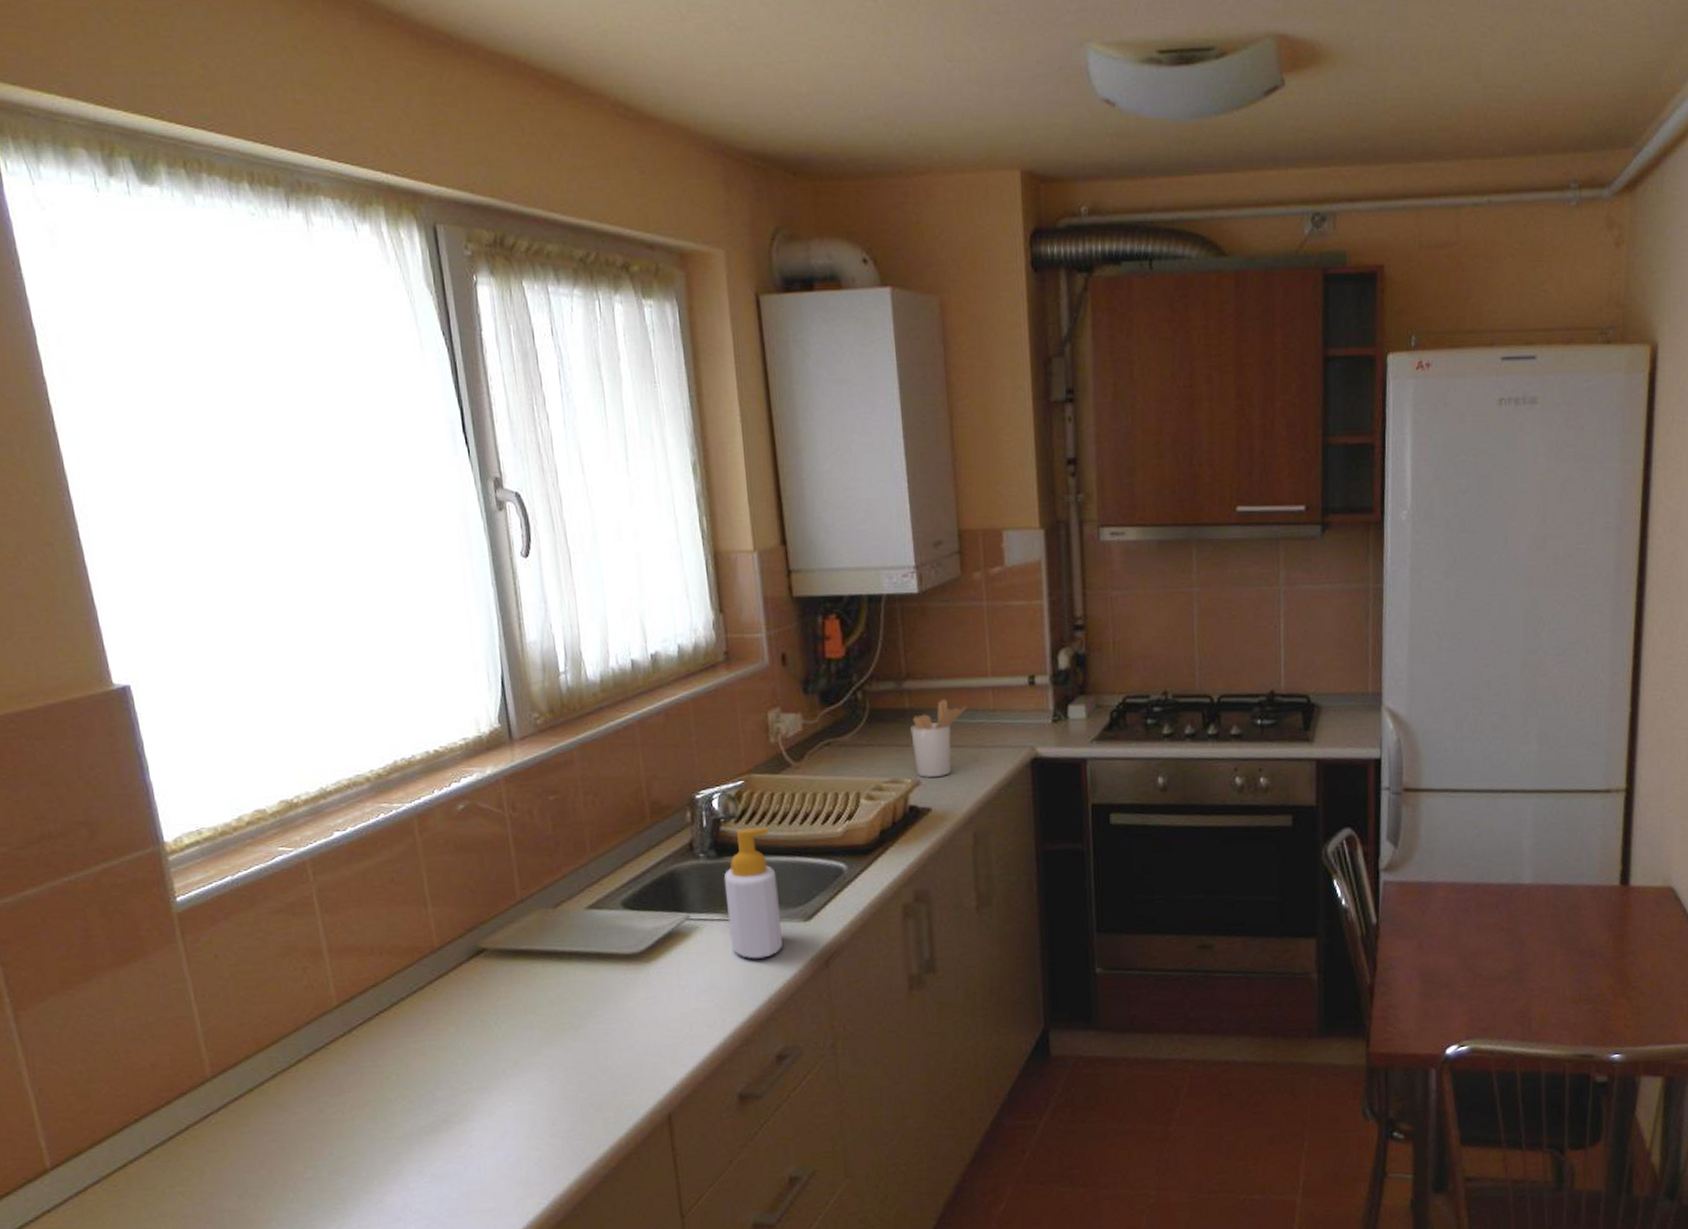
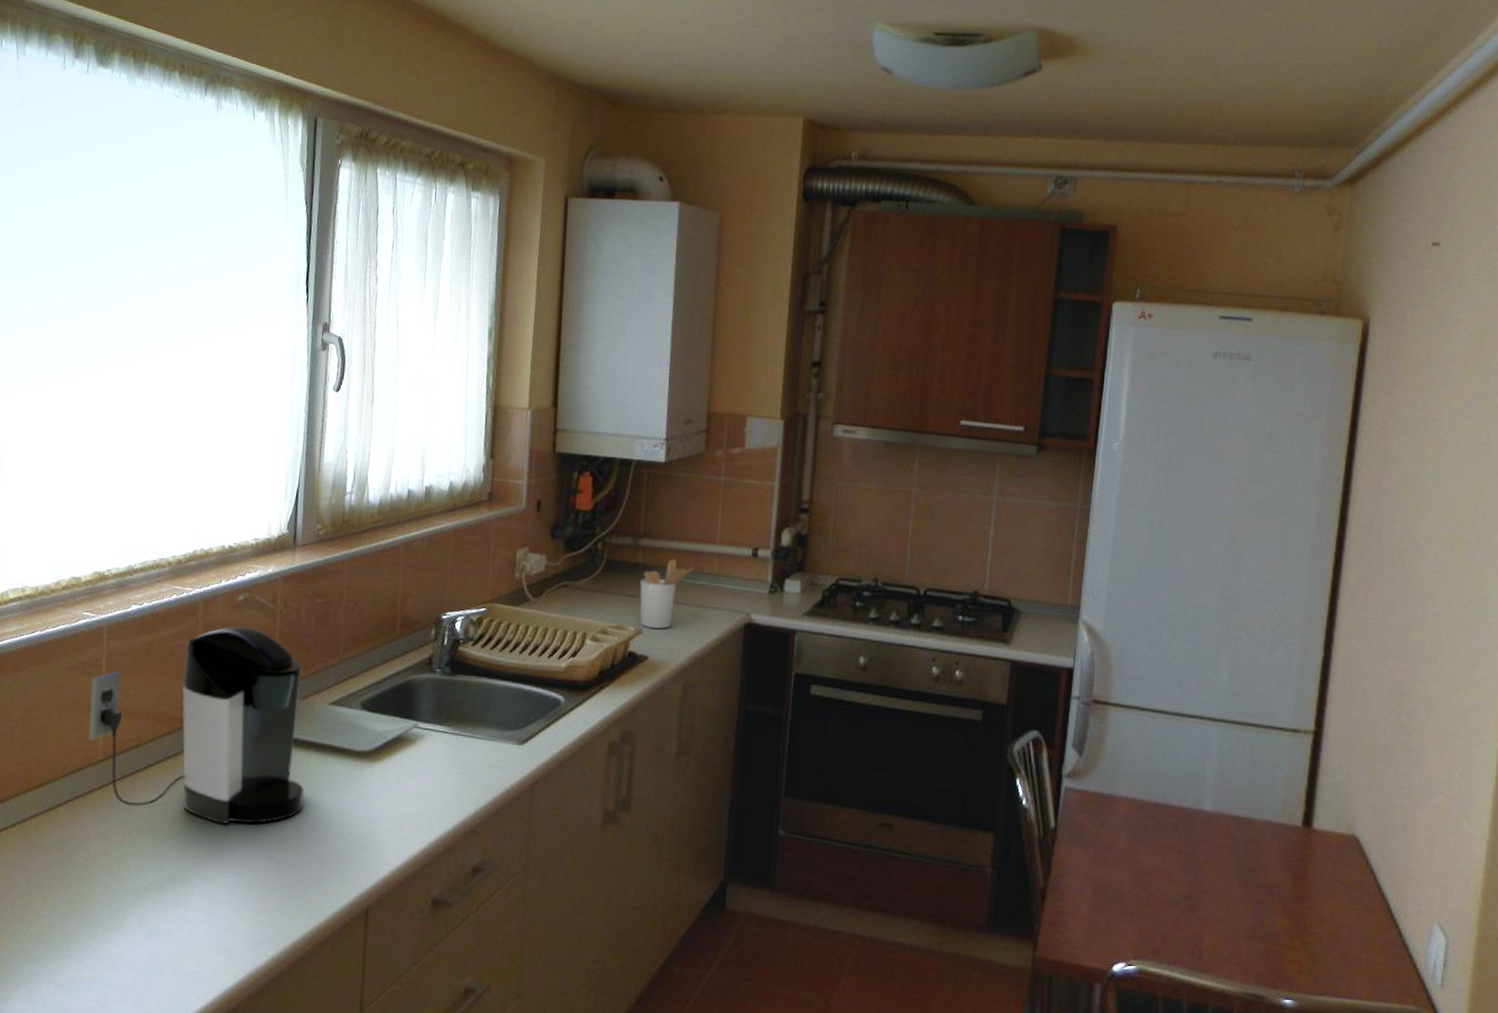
coffee maker: none [305,837,578,1053] -> present [88,625,305,824]
soap bottle: present [723,827,783,959] -> none [449,651,501,774]

